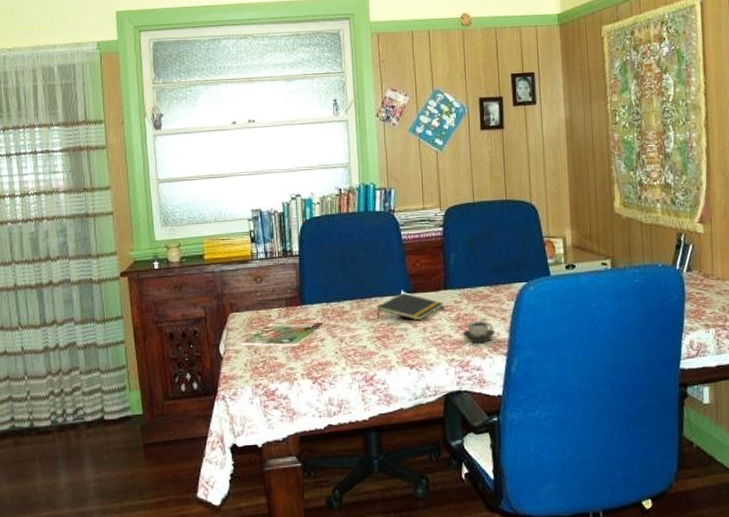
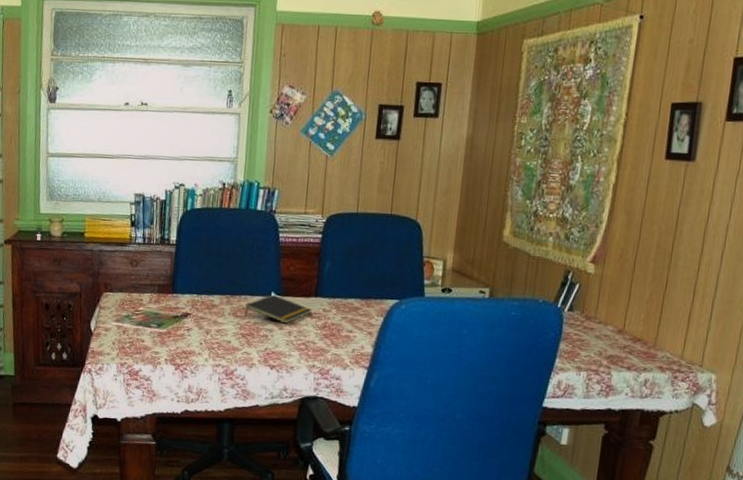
cup: present [462,320,496,344] -> none [326,331,360,355]

